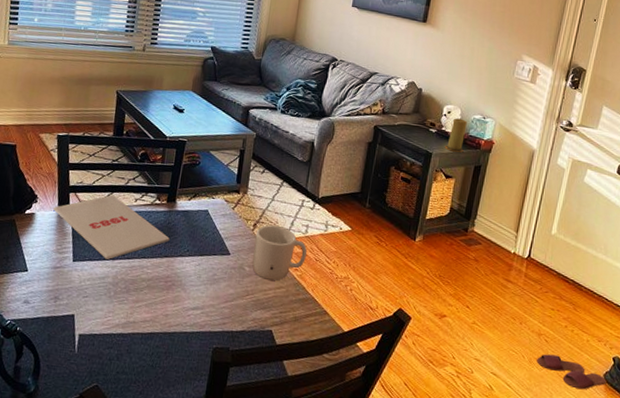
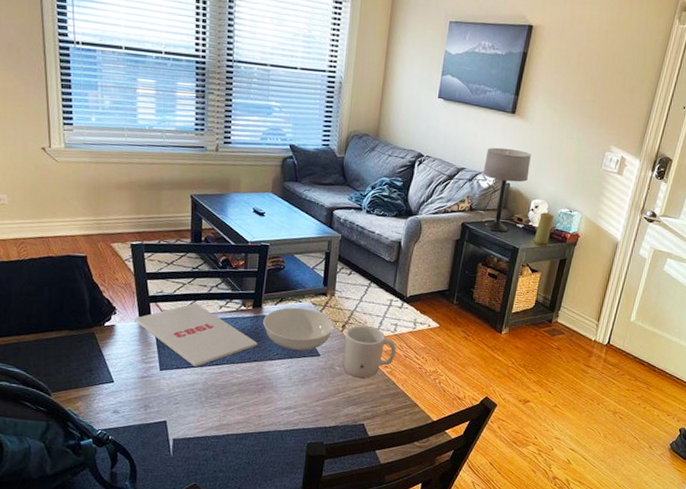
bowl: none [176,203,246,249] -> present [263,307,334,351]
table lamp: none [395,53,443,137] -> present [483,147,531,232]
slippers: present [537,354,607,390] -> none [611,429,673,458]

